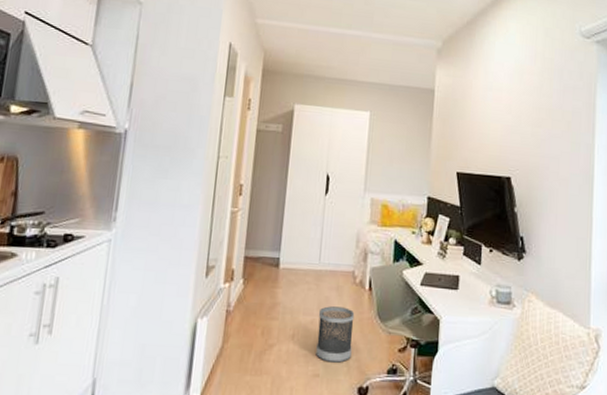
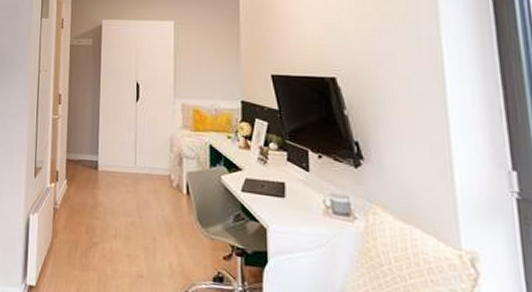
wastebasket: present [316,306,355,363] -> none [138,208,174,266]

